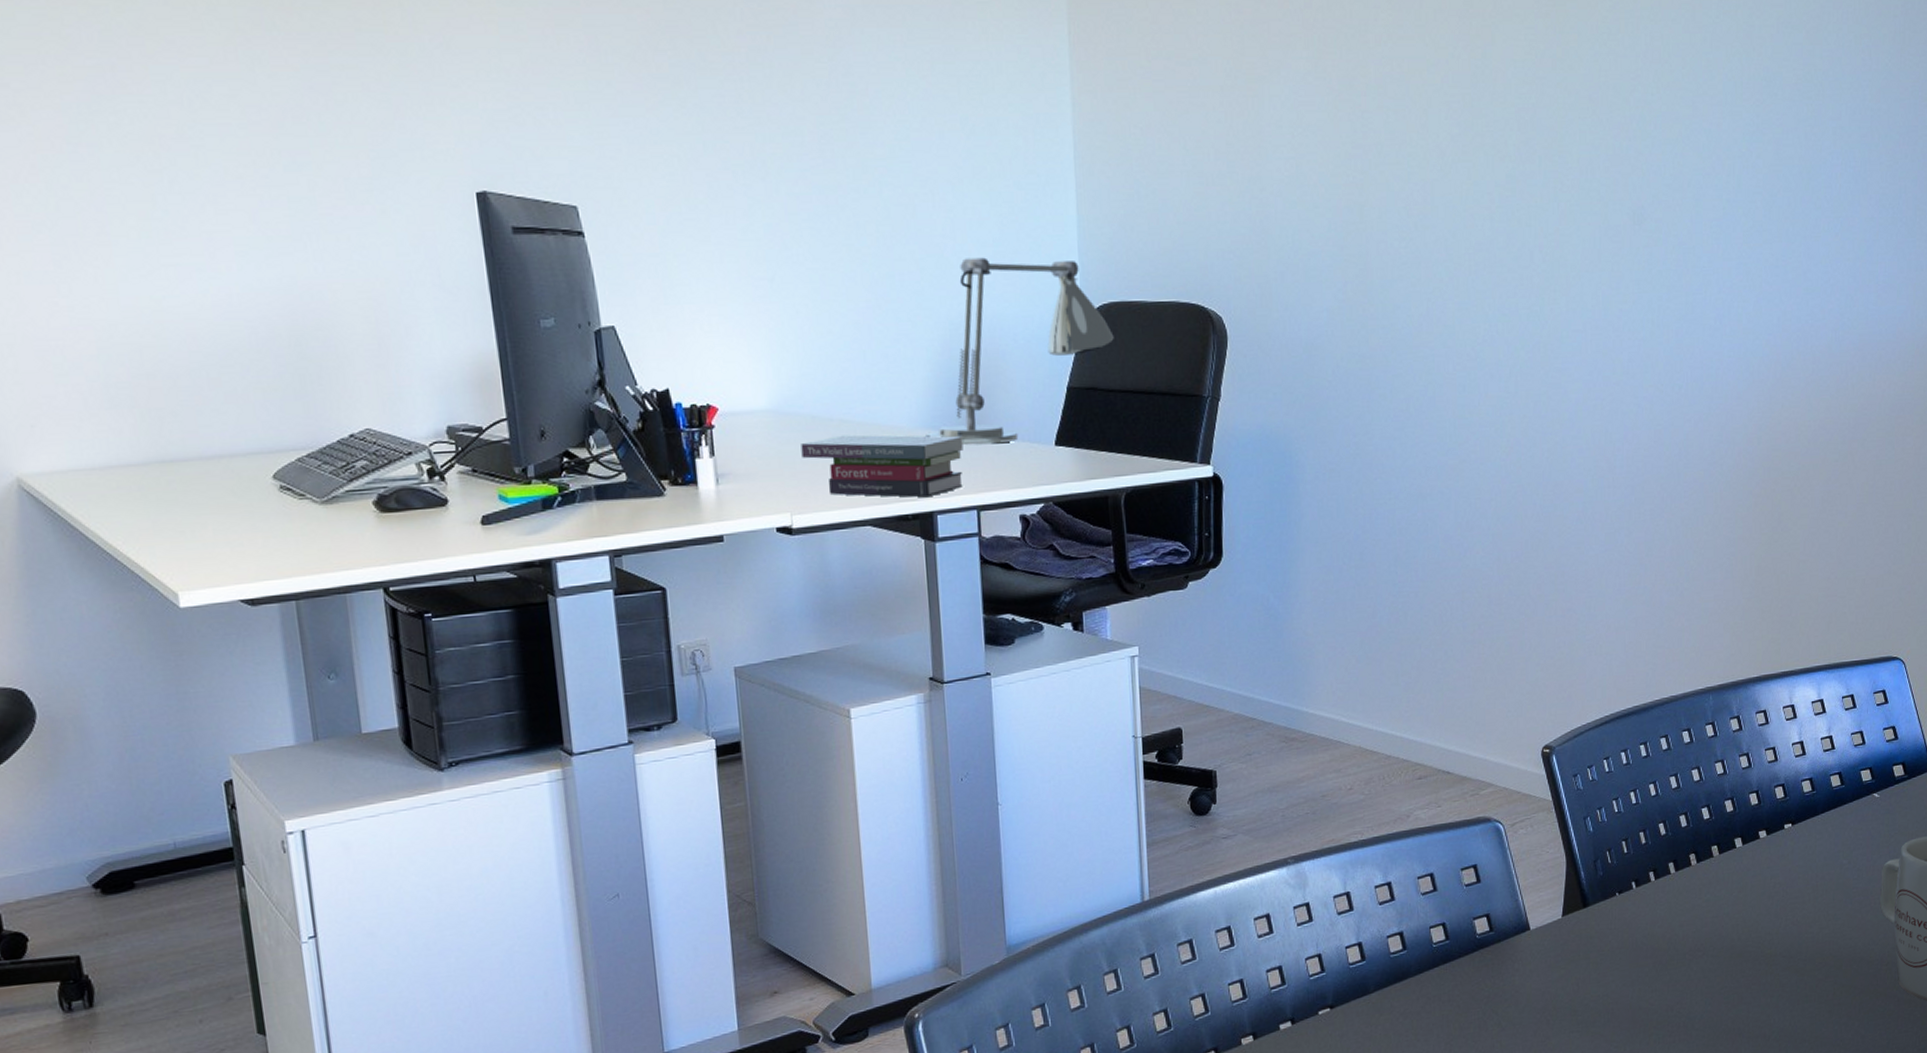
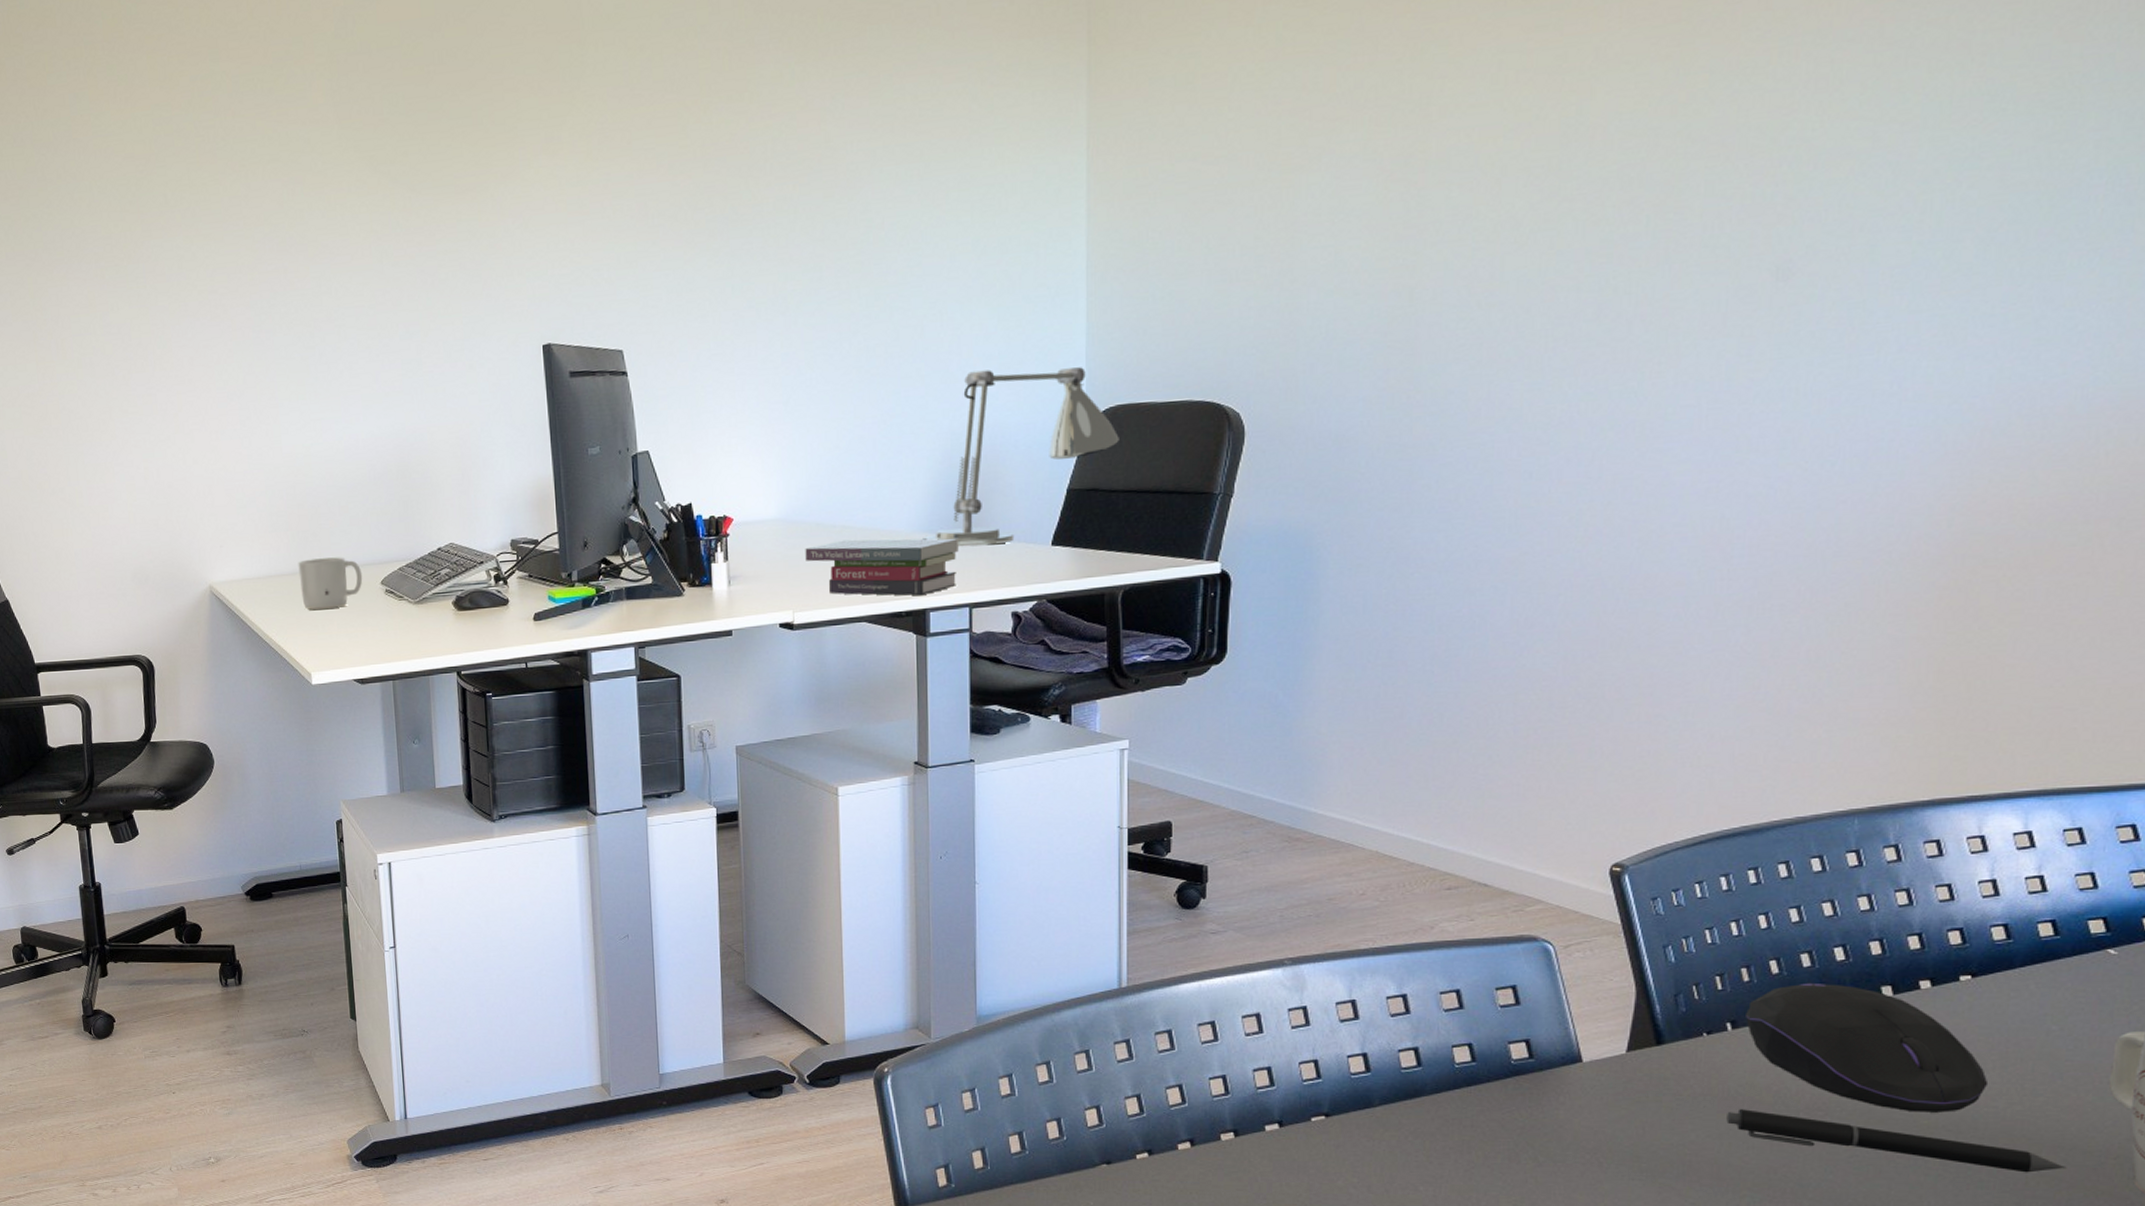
mug: none [150,443,247,512] -> present [298,557,363,610]
pen: none [1636,957,1858,985] -> present [1726,1109,2067,1173]
computer mouse: none [1645,840,1807,944] -> present [1746,982,1989,1113]

